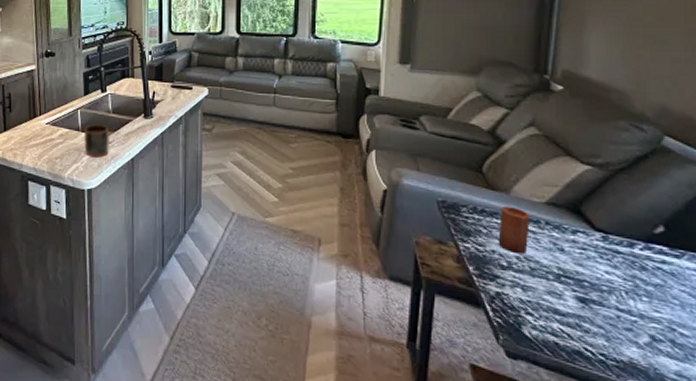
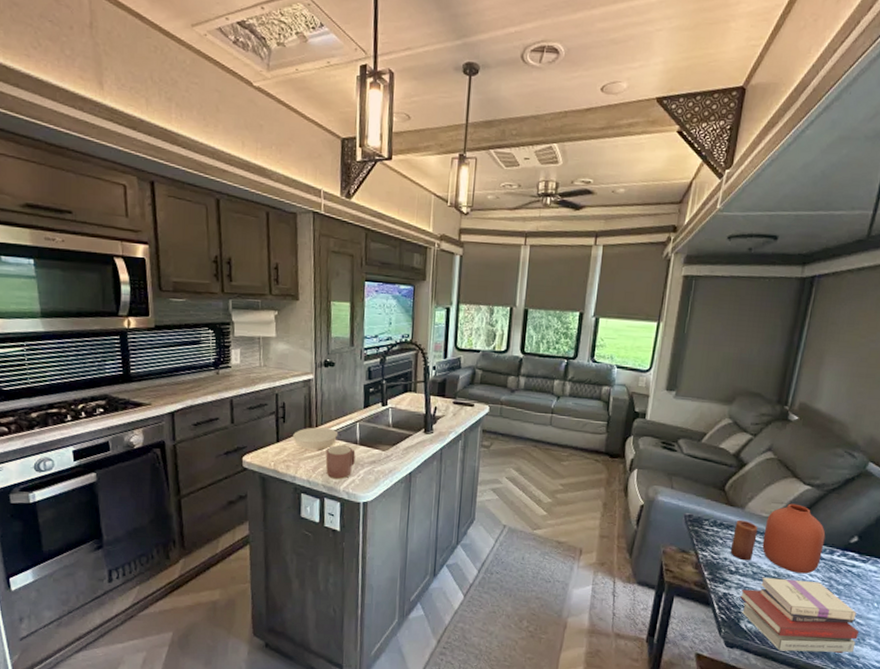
bowl: none [19,115,61,139] -> present [293,427,339,452]
mug: none [50,133,78,167] -> present [325,445,356,480]
mug: present [83,123,110,158] -> none [361,437,389,471]
books: none [517,274,684,372] -> present [739,577,859,653]
vase: none [538,186,620,271] -> present [762,503,826,574]

